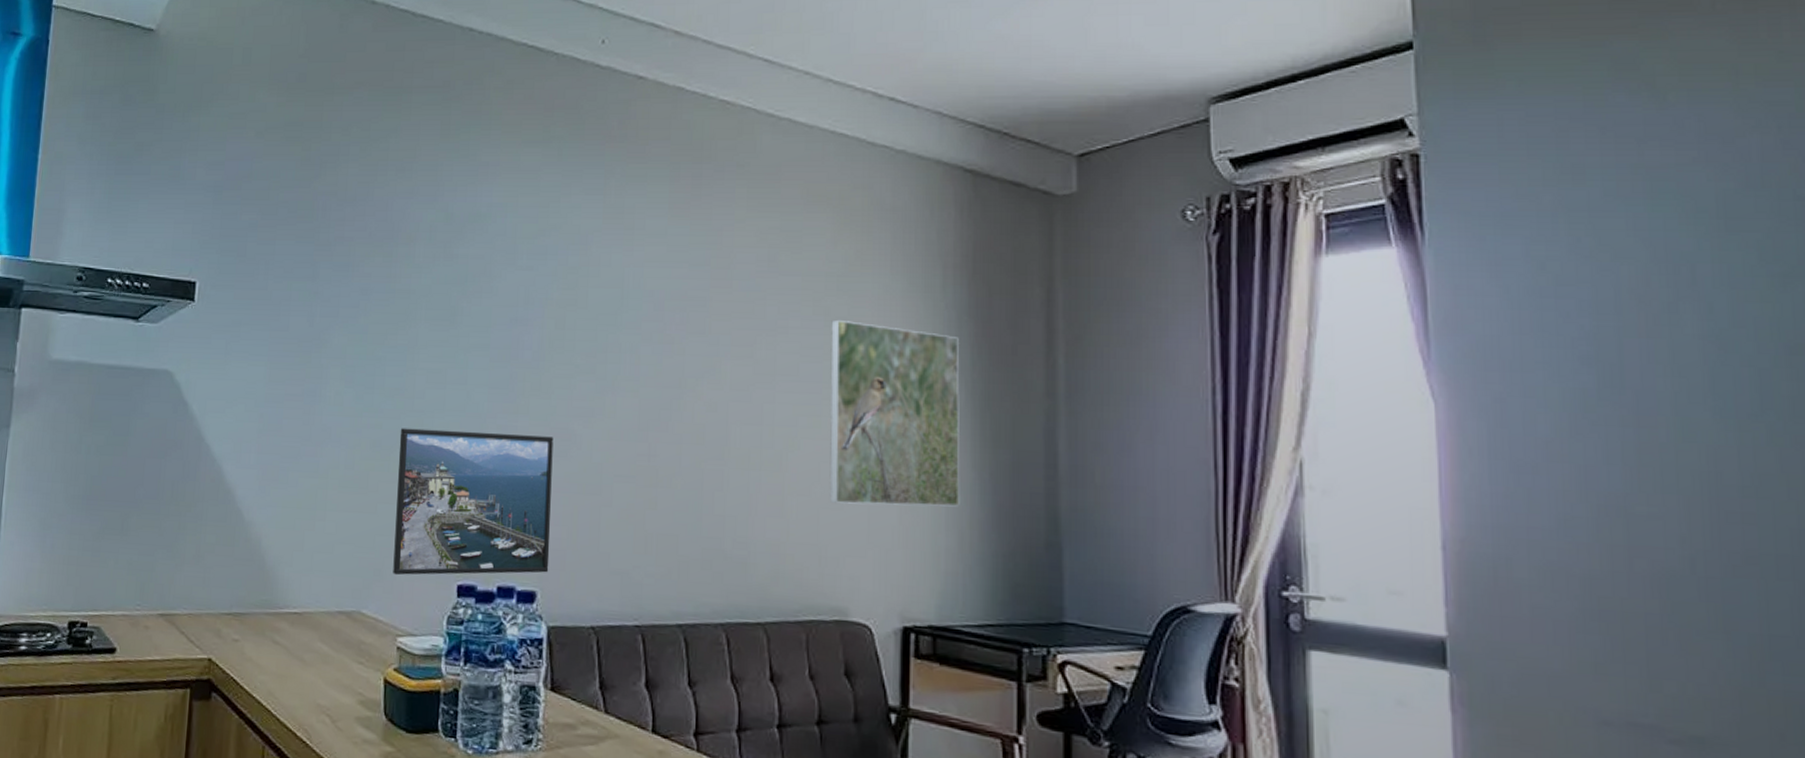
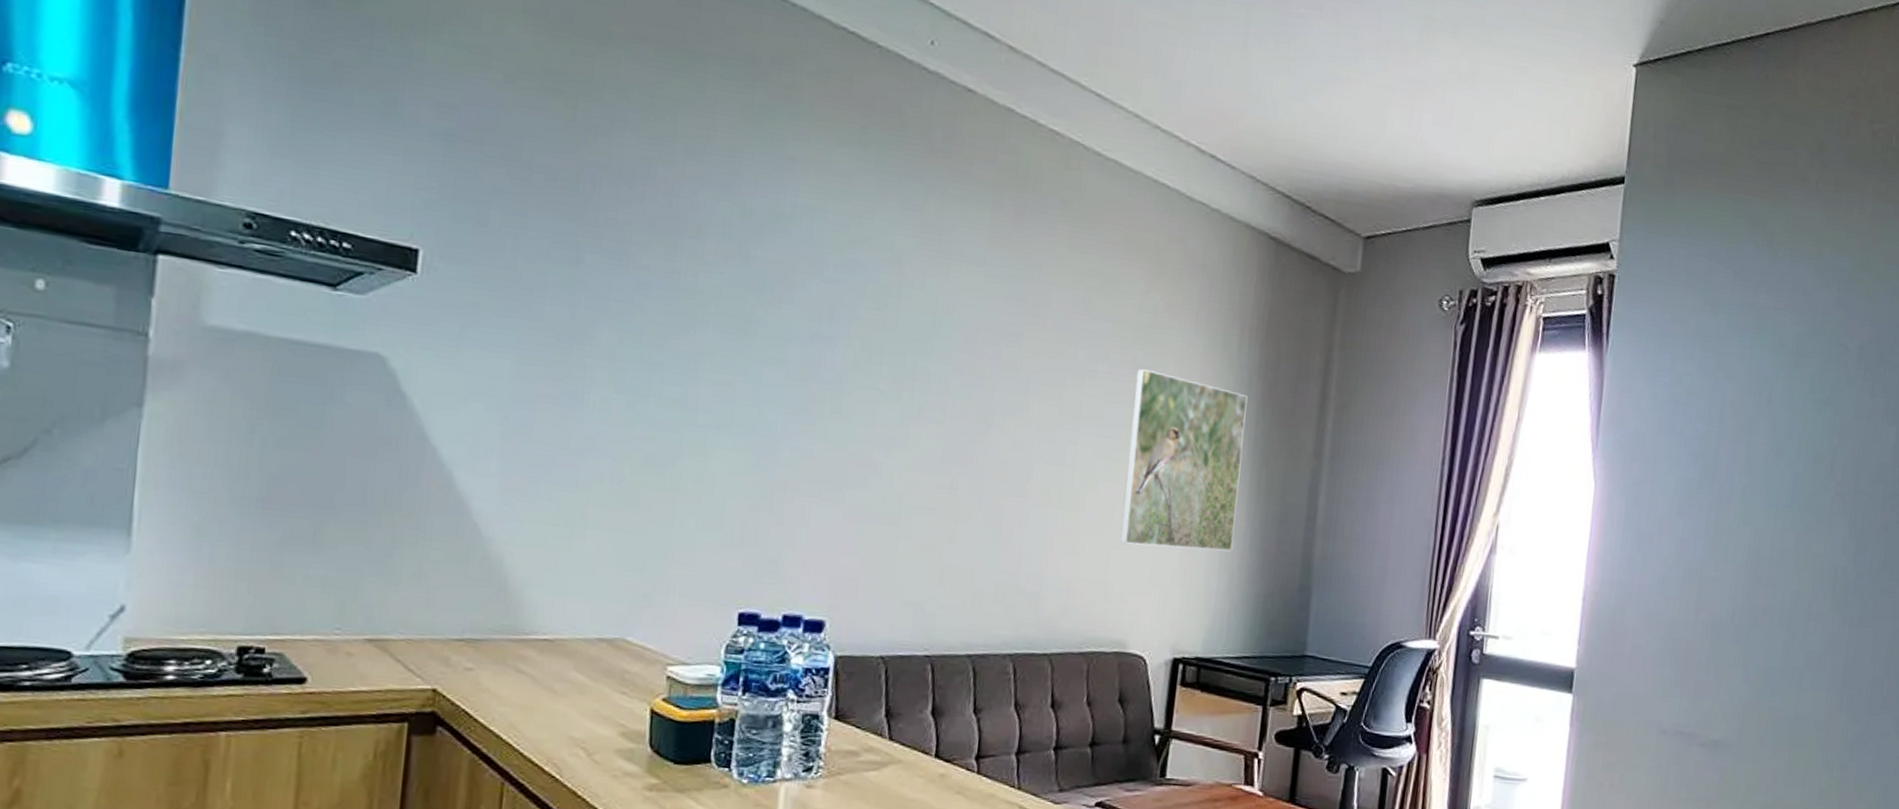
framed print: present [393,428,554,576] -> none [665,443,853,603]

